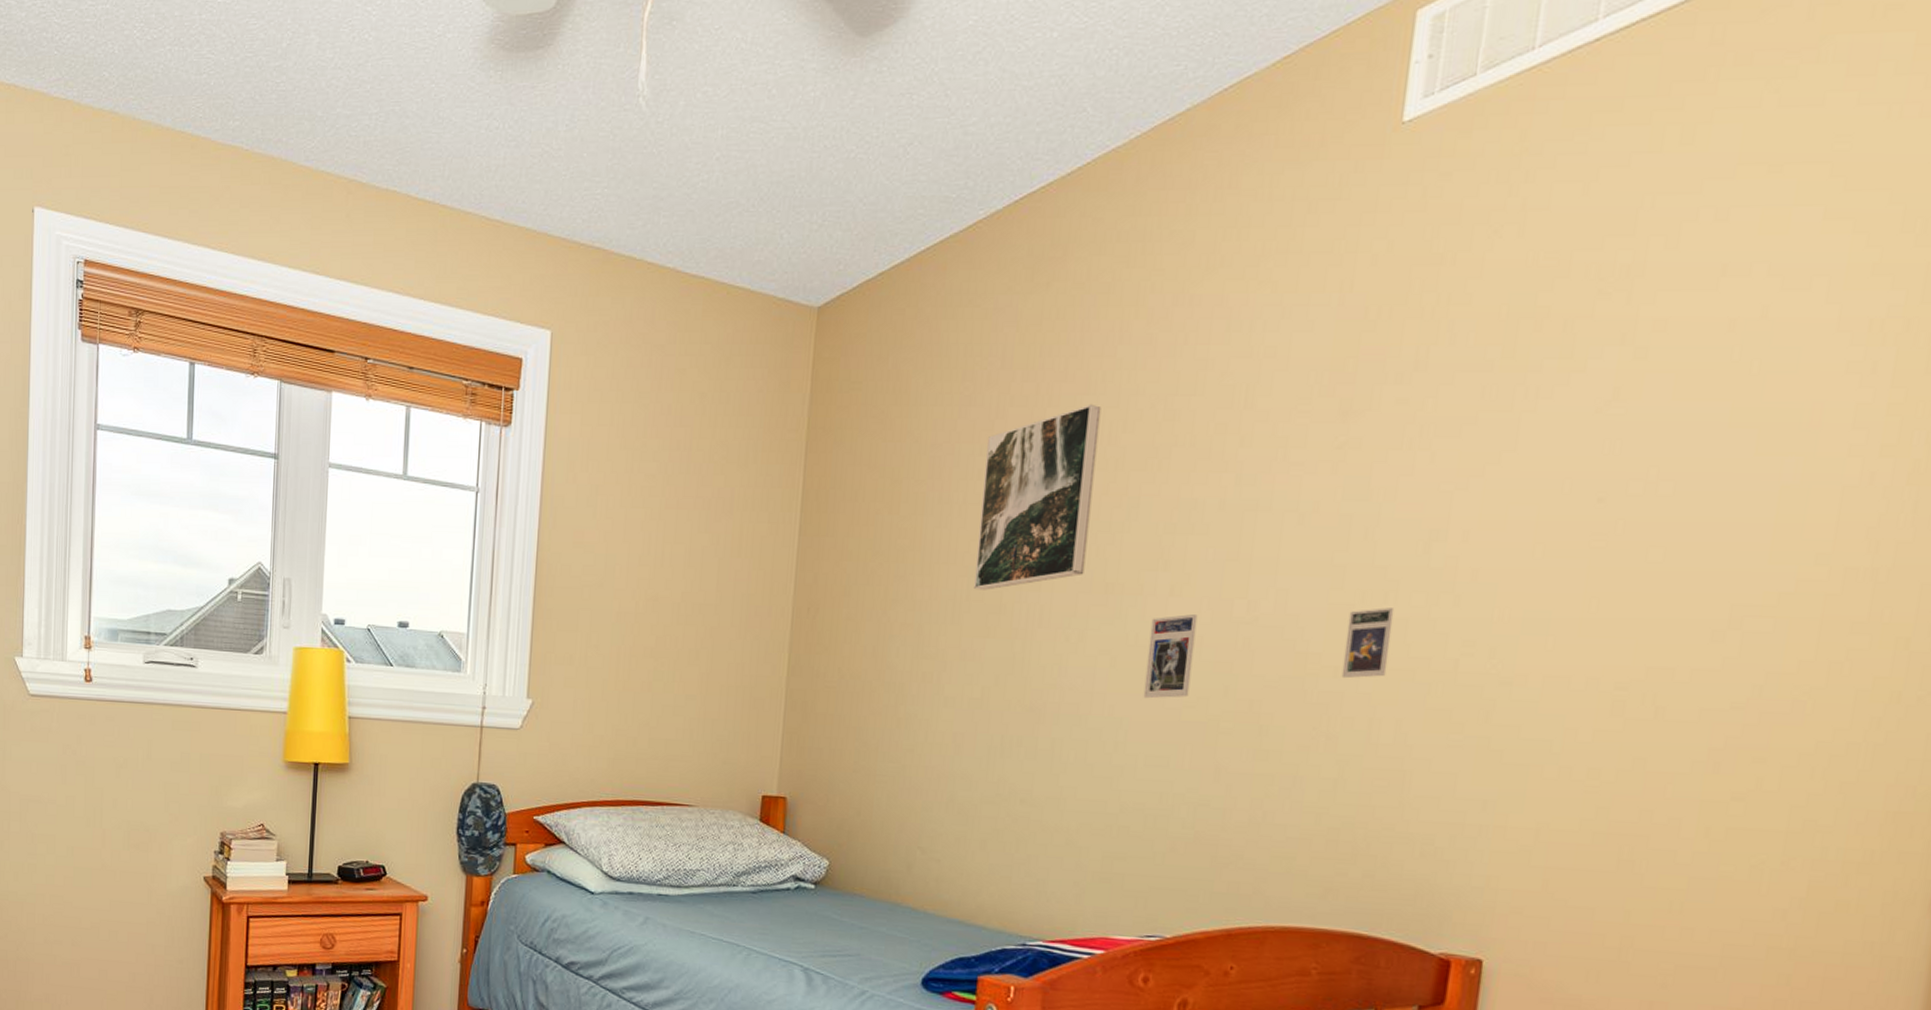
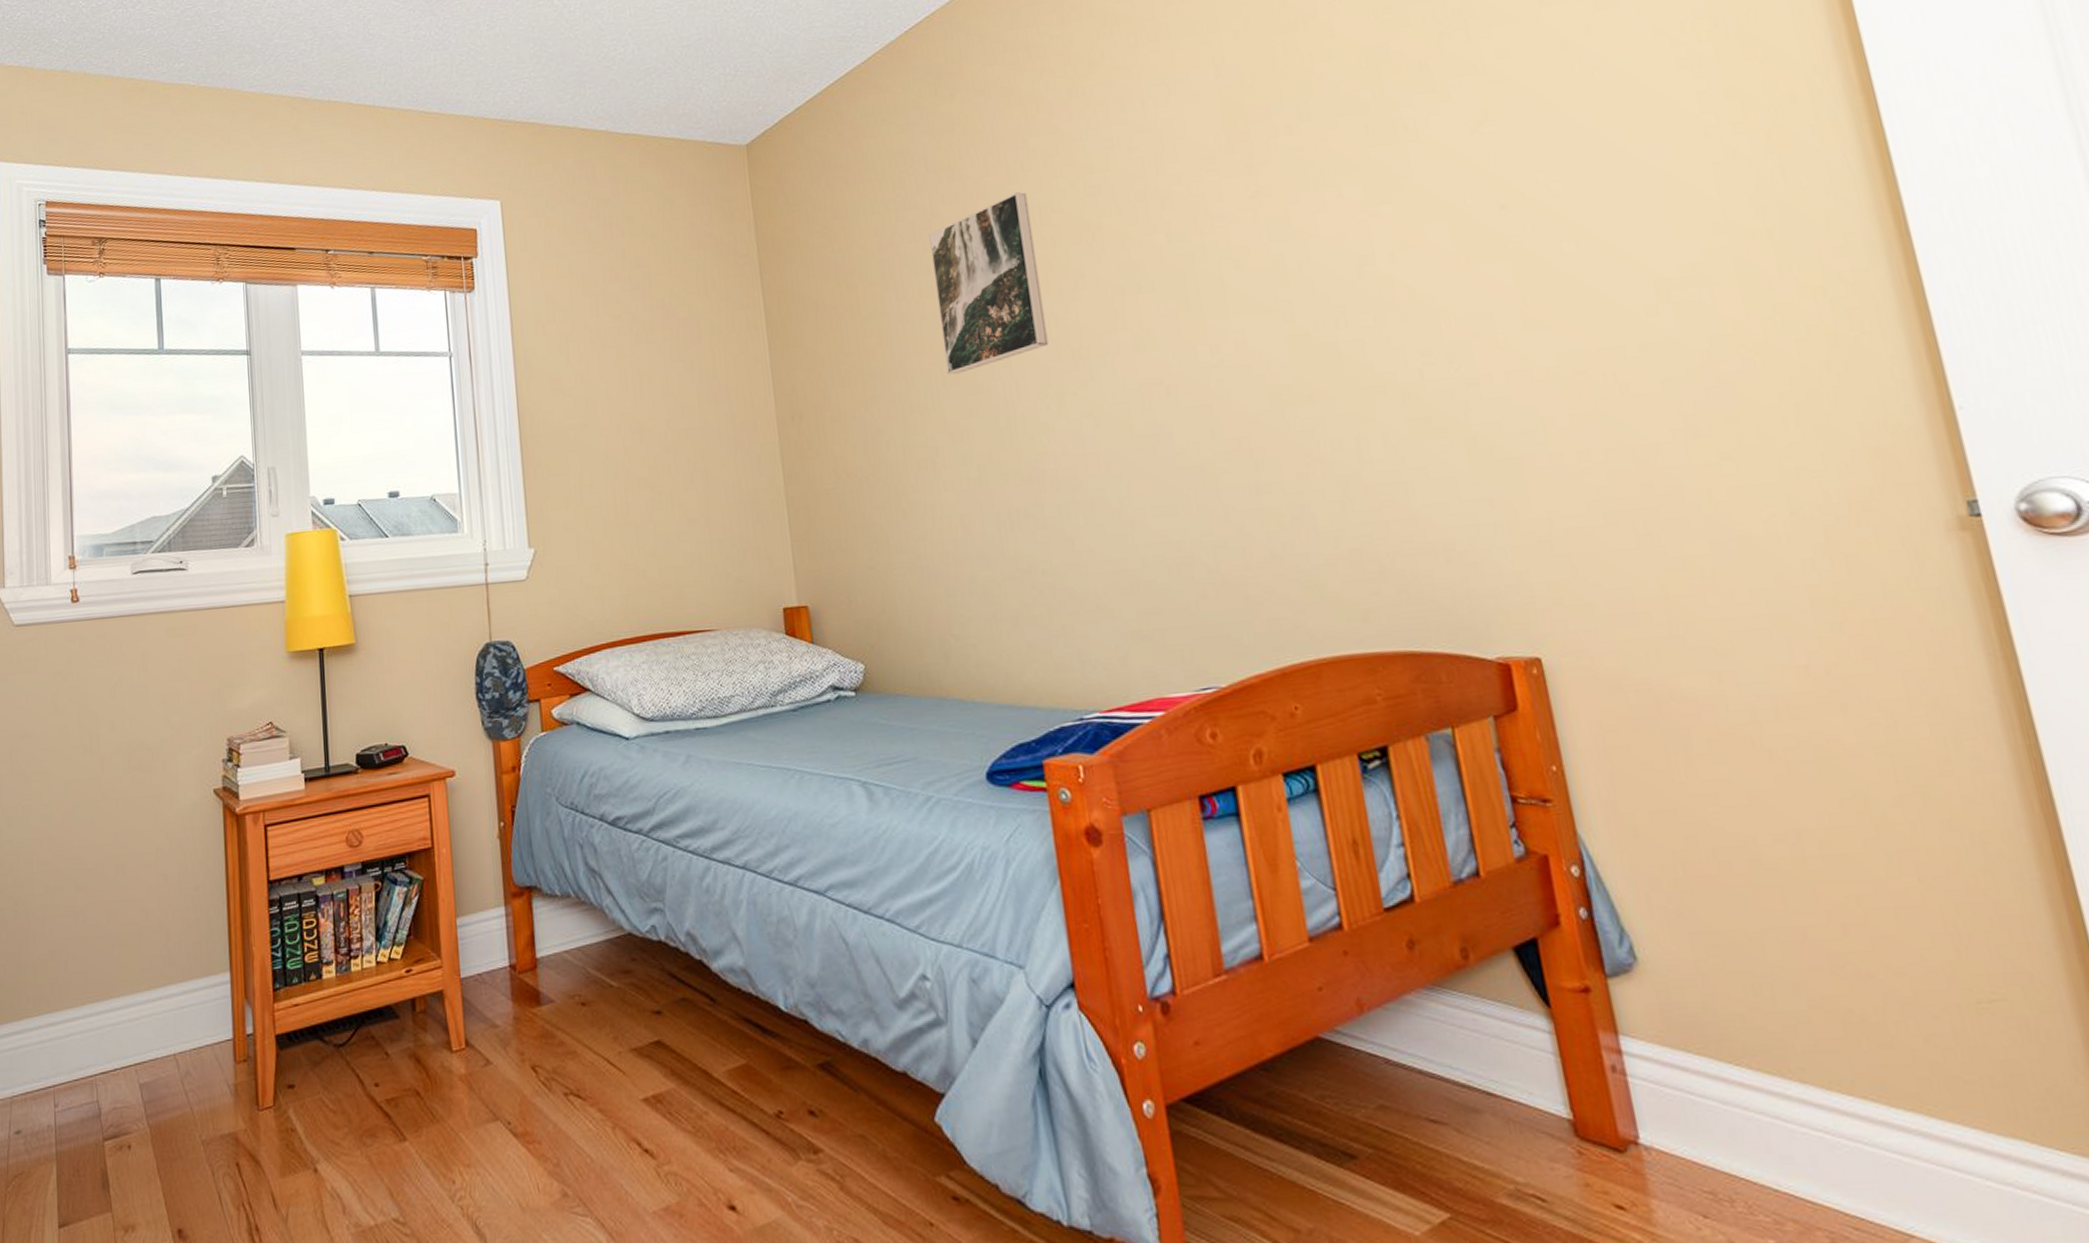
trading card: present [1143,614,1198,699] -> none [1123,366,1178,452]
sports card: present [1341,608,1395,679] -> none [1307,331,1359,404]

